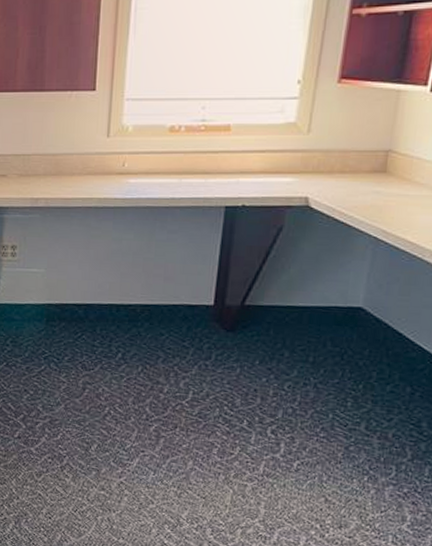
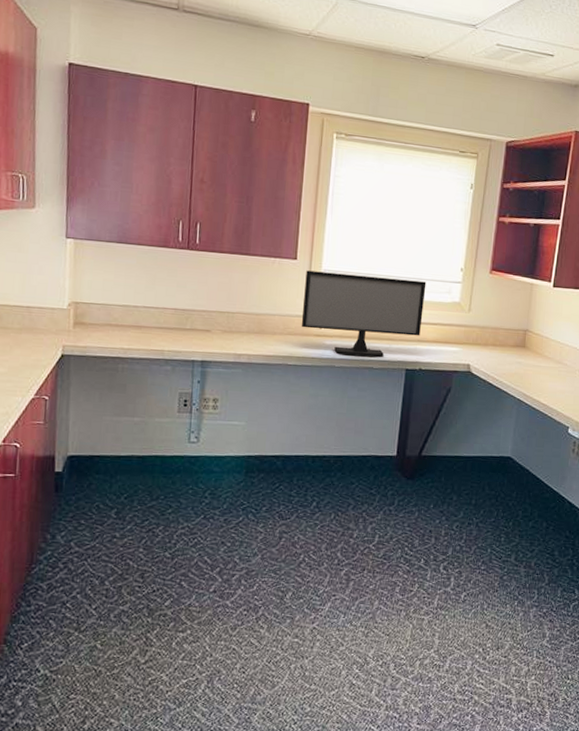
computer monitor: none [101,101,252,195] -> present [301,270,427,358]

